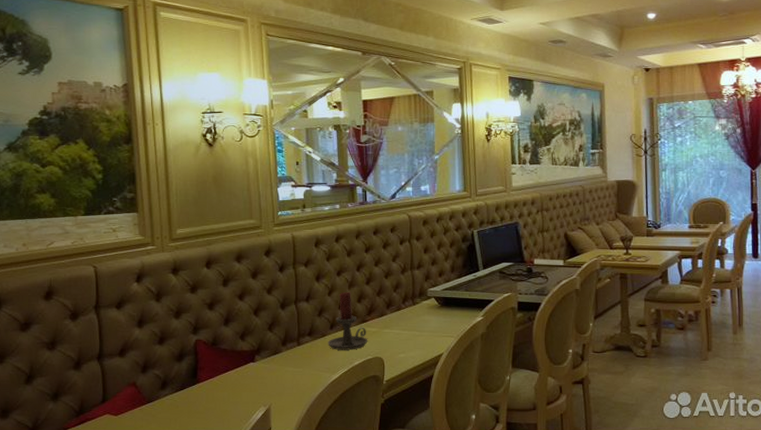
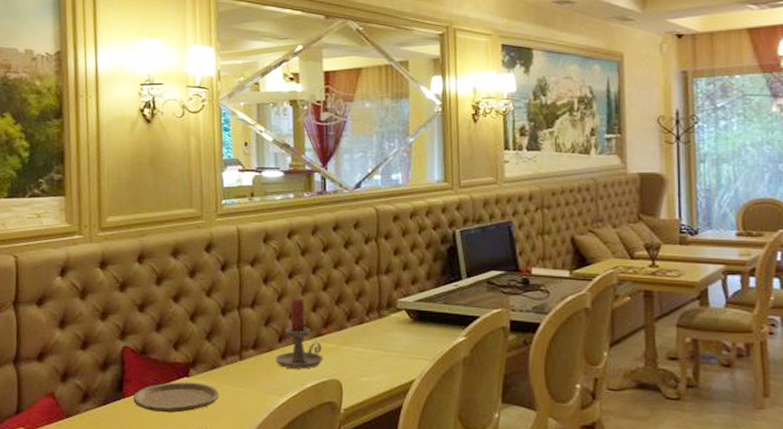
plate: none [206,366,281,394] -> present [133,381,220,414]

